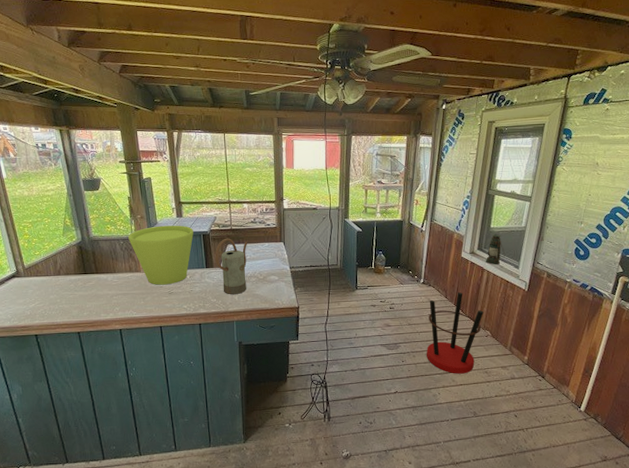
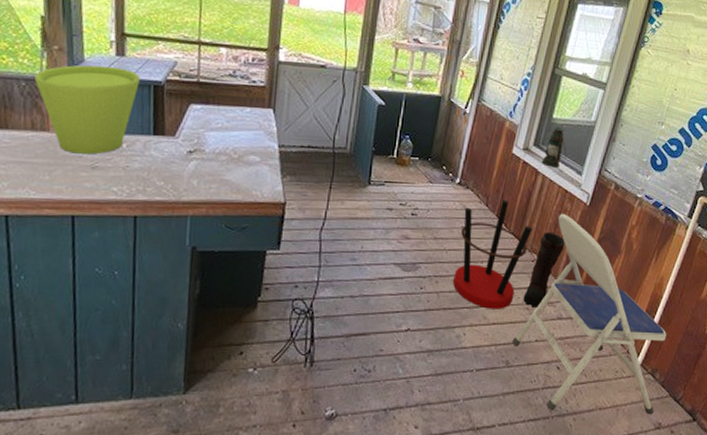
watering can: present [215,238,248,295] -> none [168,94,221,178]
folding chair: none [477,298,604,450] -> present [512,213,667,415]
boot: none [482,314,511,372] -> present [523,232,565,309]

